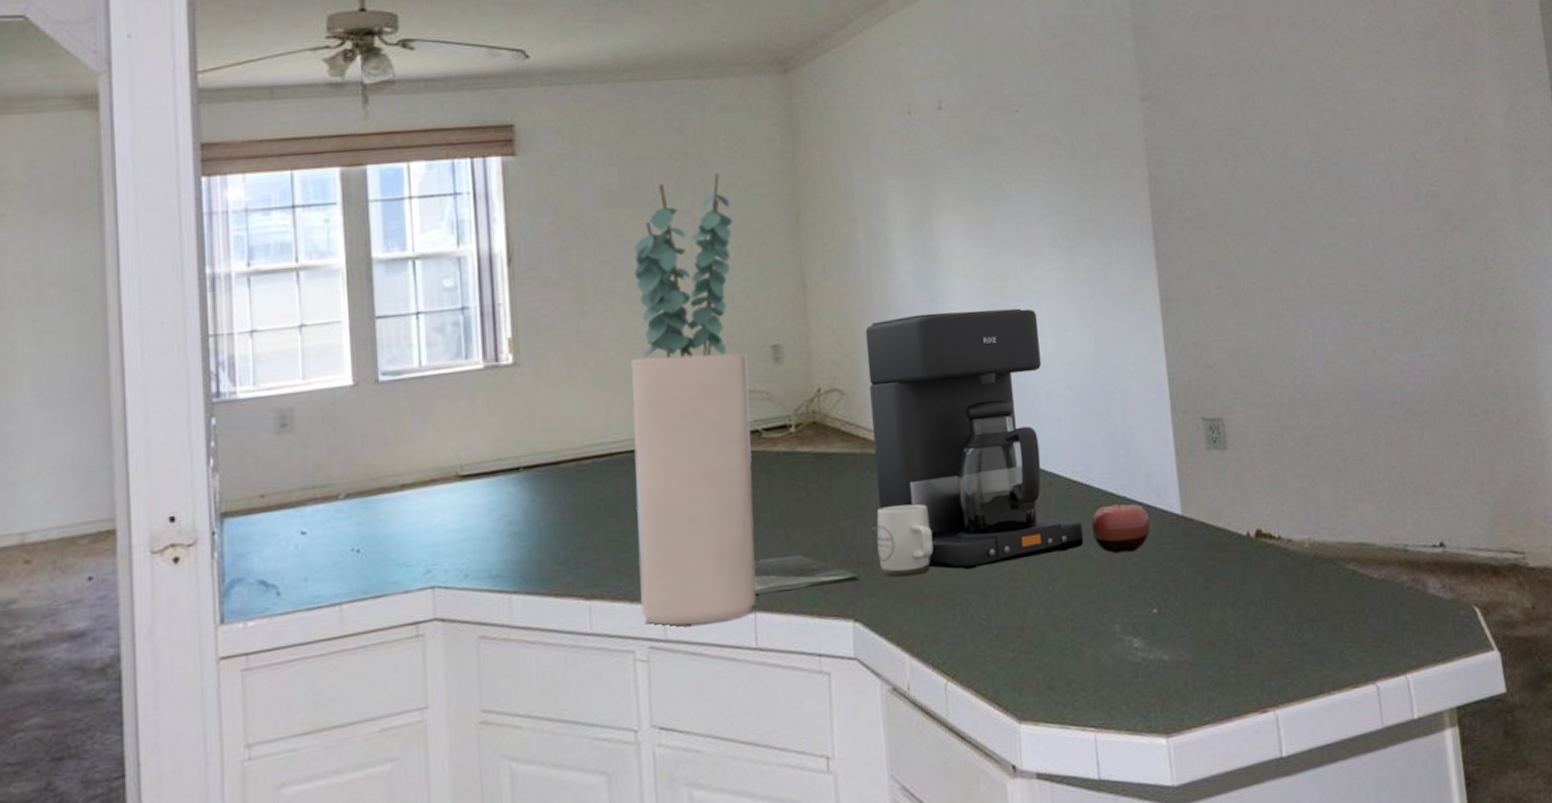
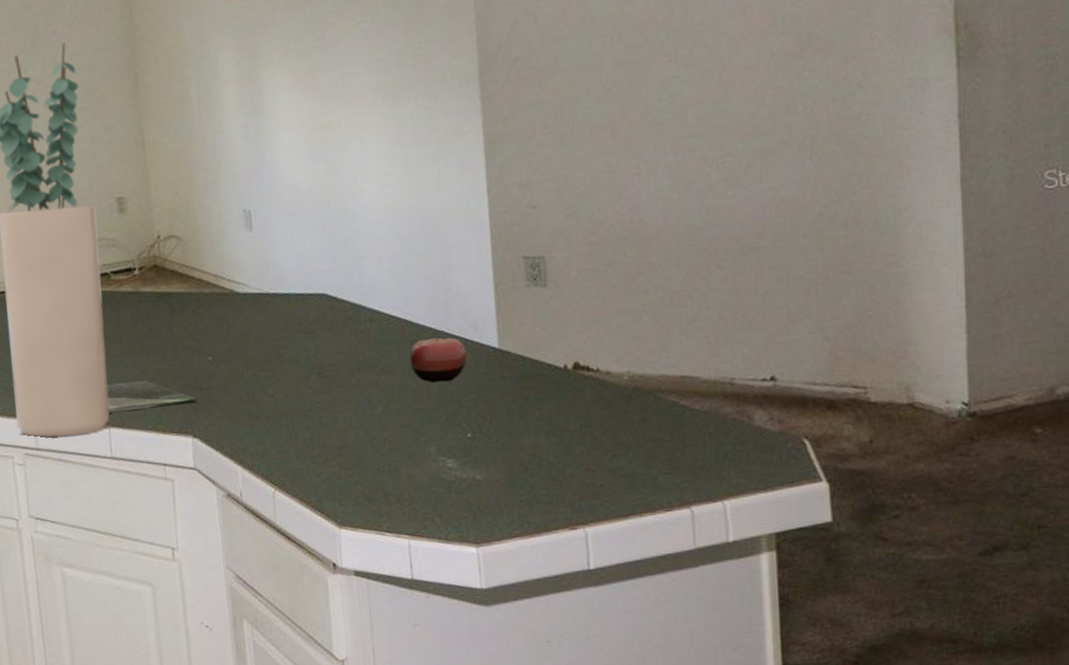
coffee maker: present [865,308,1084,570] -> none [199,155,402,396]
mug: present [876,504,934,578] -> none [211,337,263,401]

